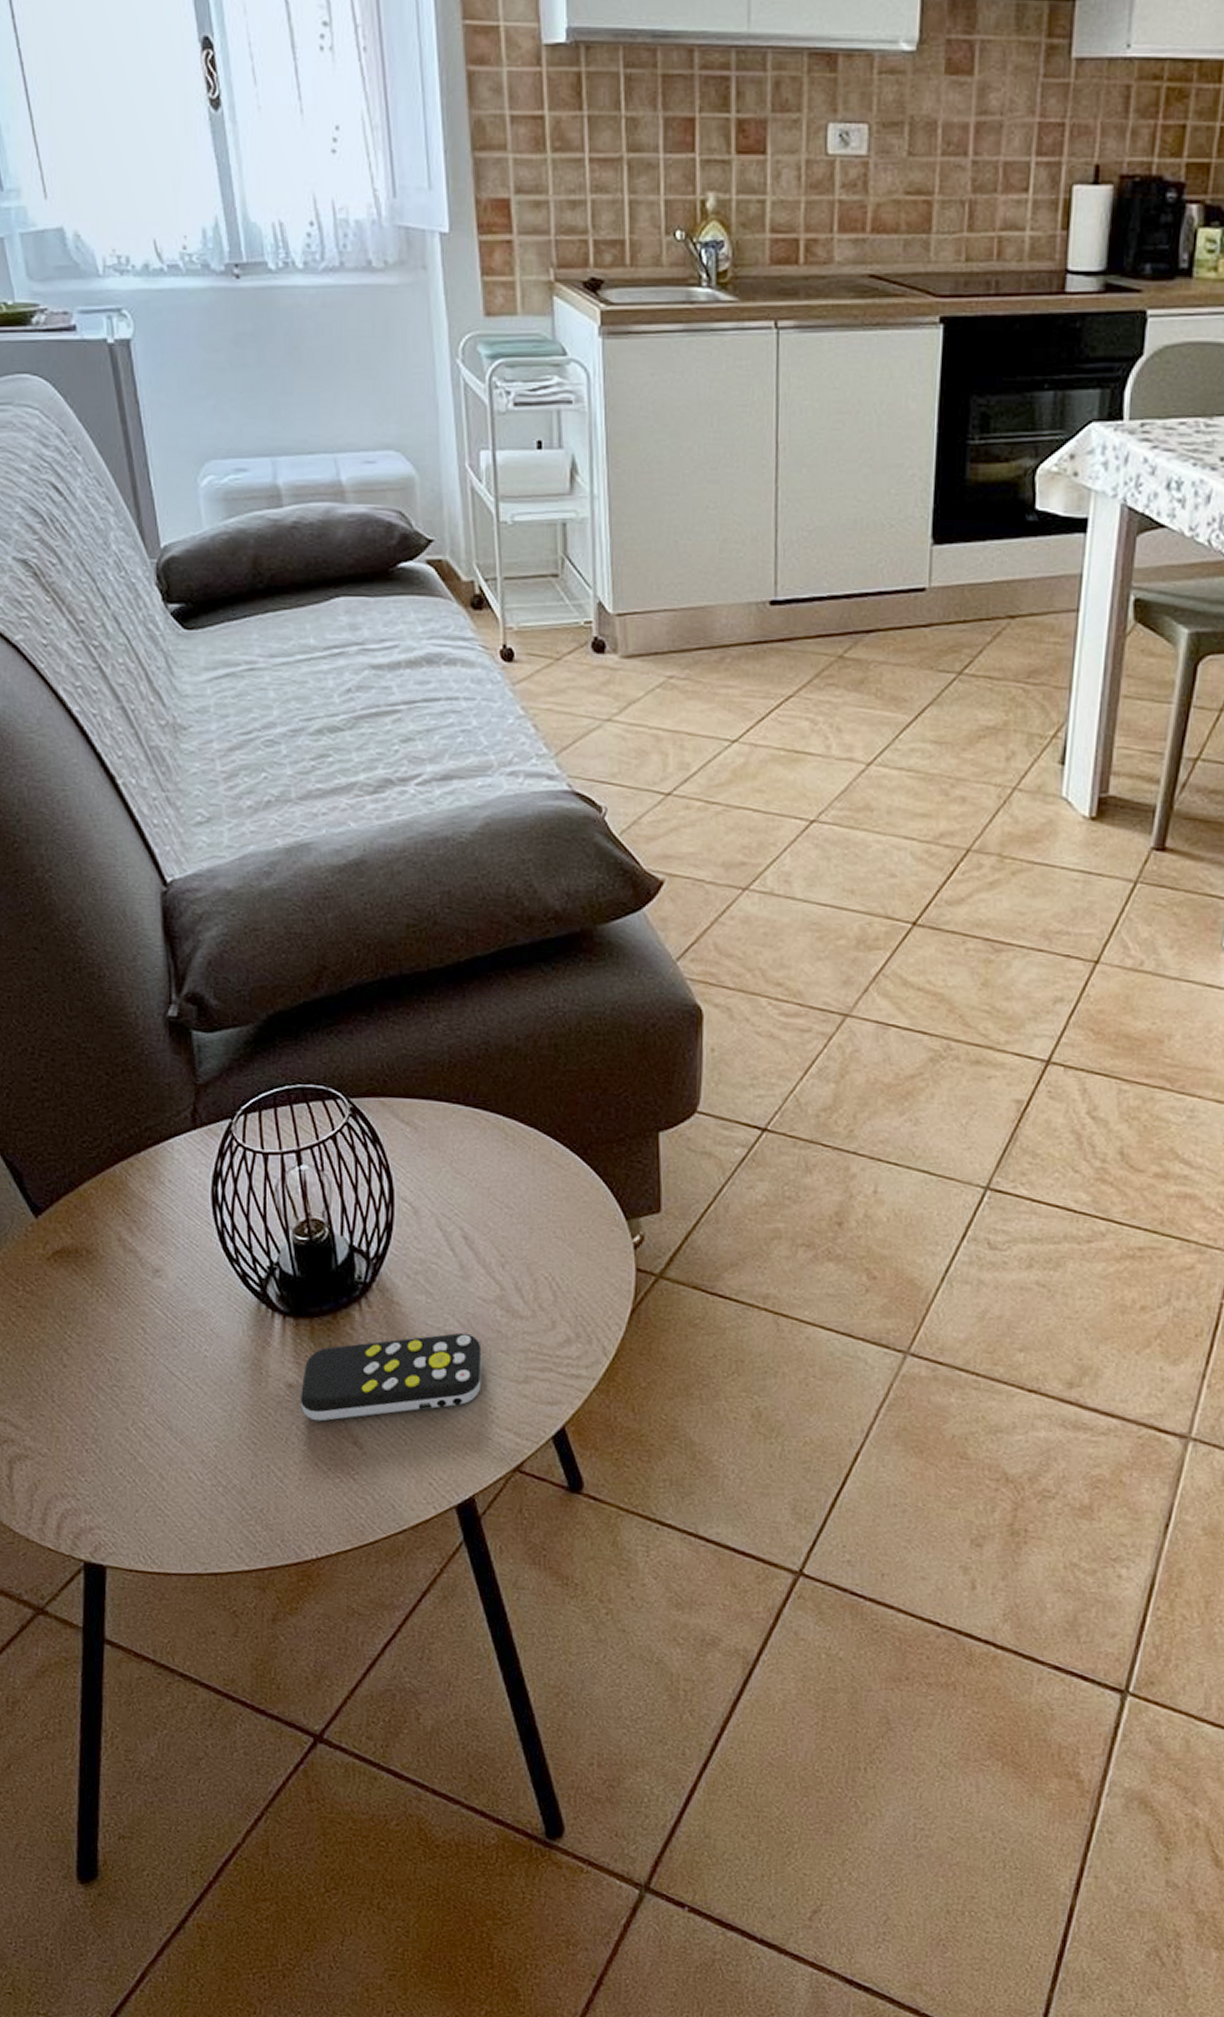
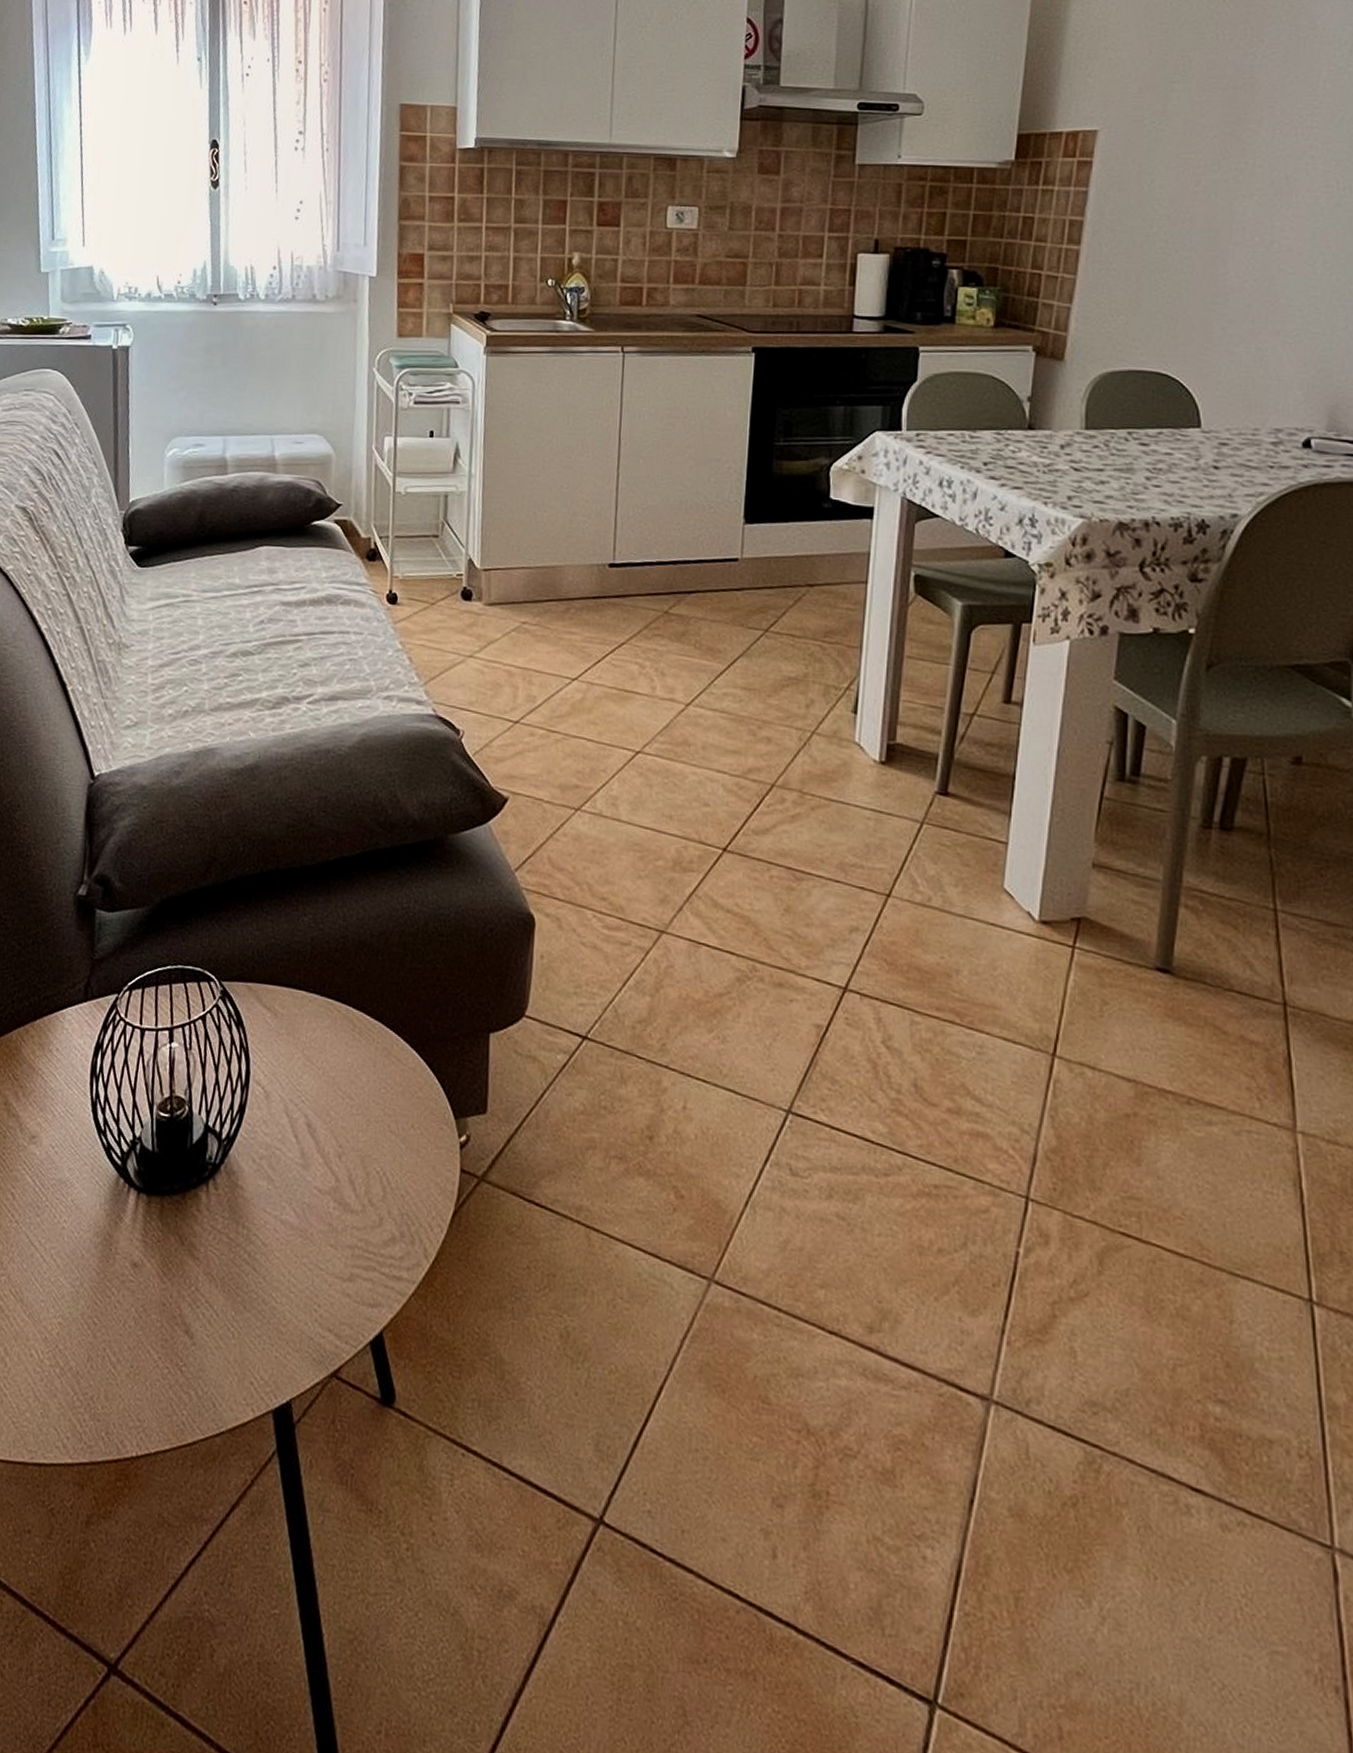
remote control: present [300,1332,482,1422] -> none [142,1222,313,1306]

